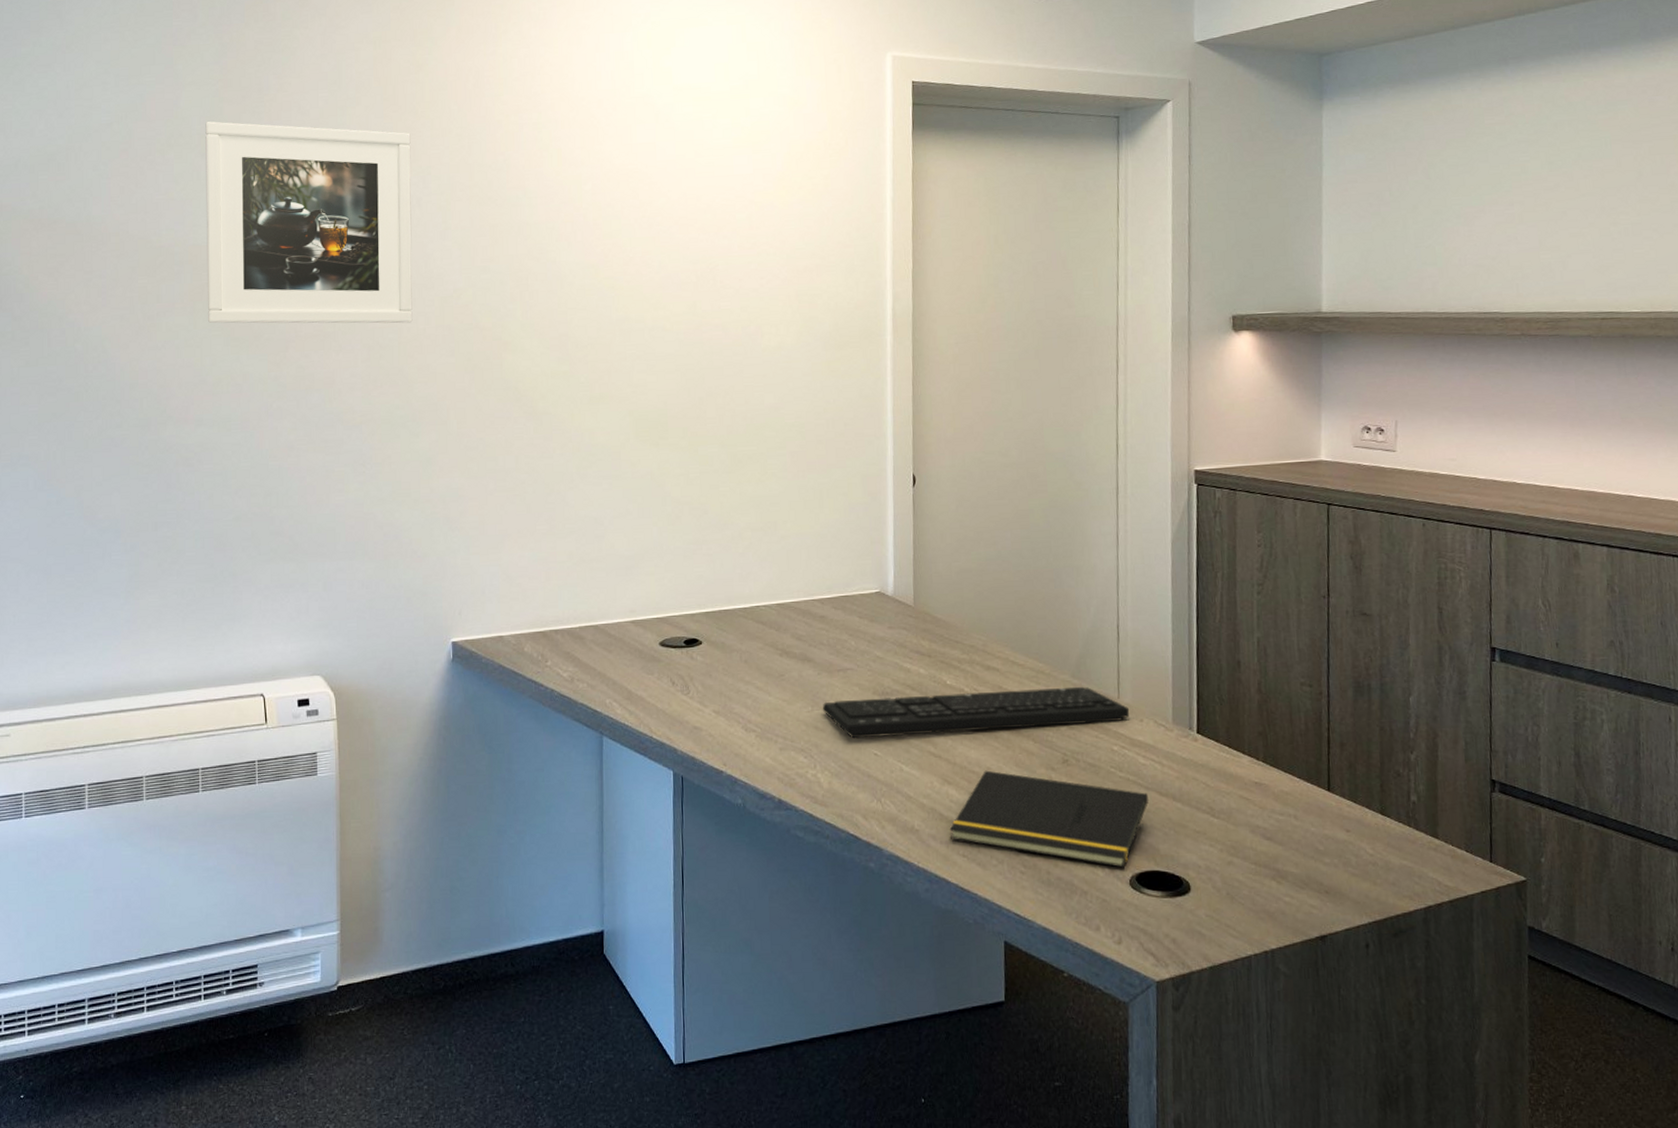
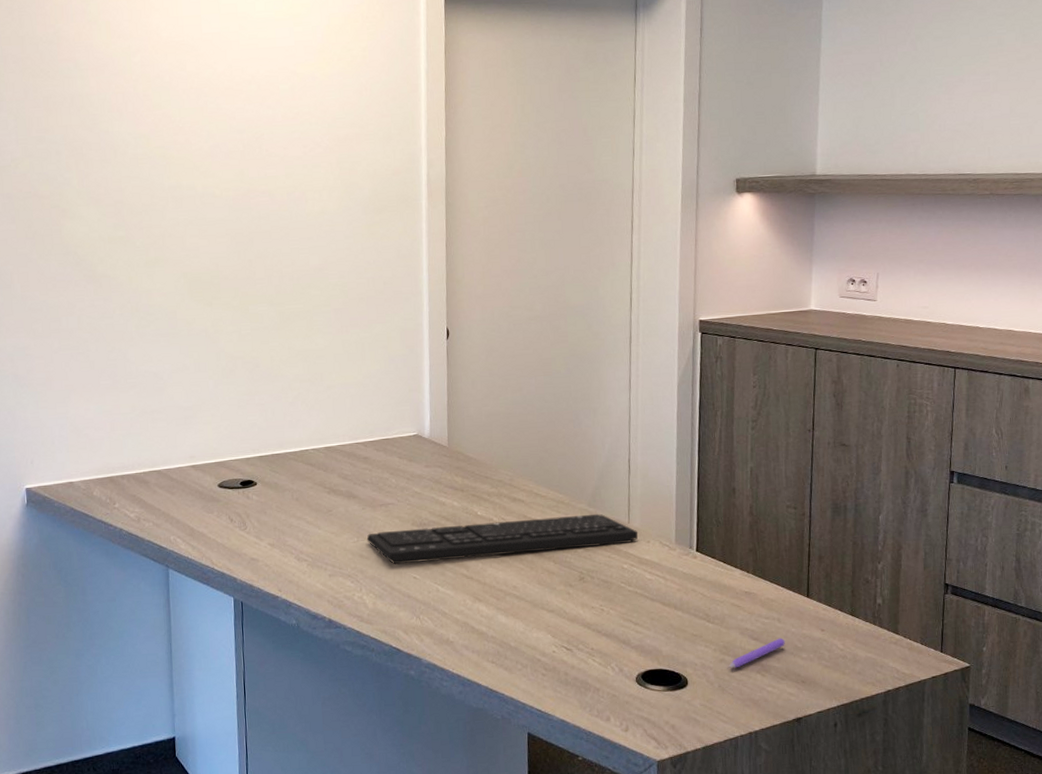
notepad: present [950,770,1149,868] -> none [481,588,654,668]
pen: none [1237,838,1305,872] -> present [728,638,786,668]

